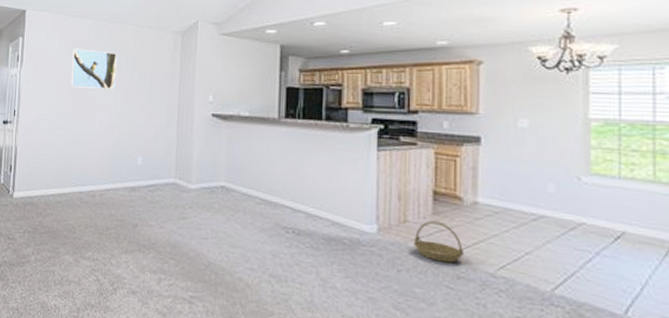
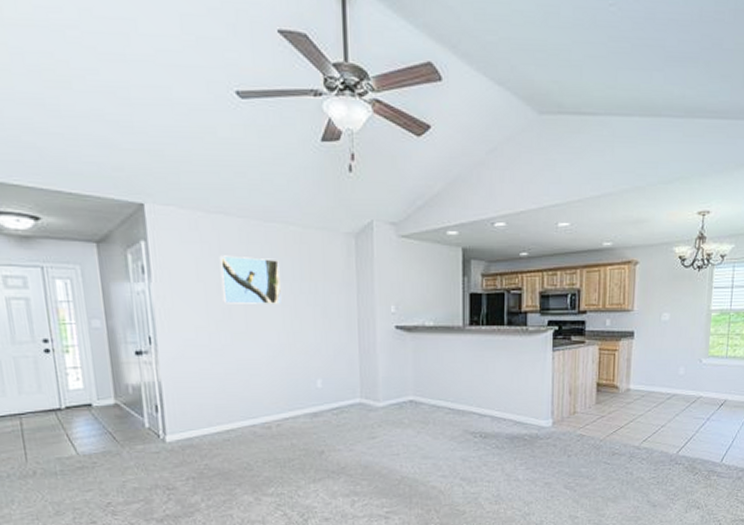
basket: present [413,221,465,263] -> none [580,409,619,443]

